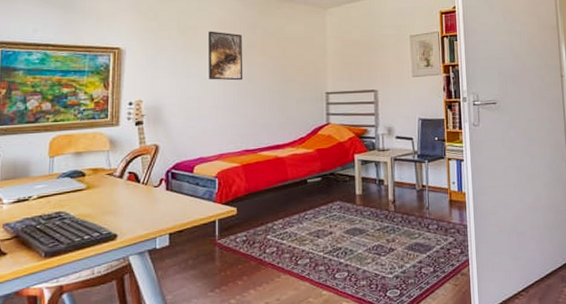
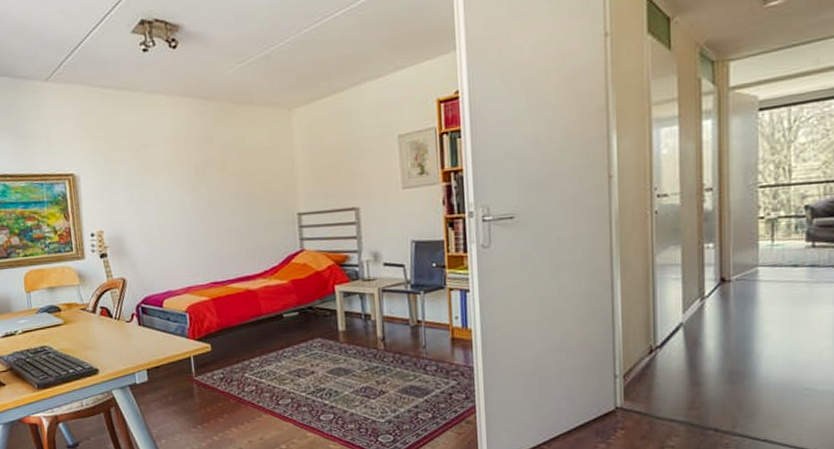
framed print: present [209,31,243,81] -> none [161,147,204,205]

